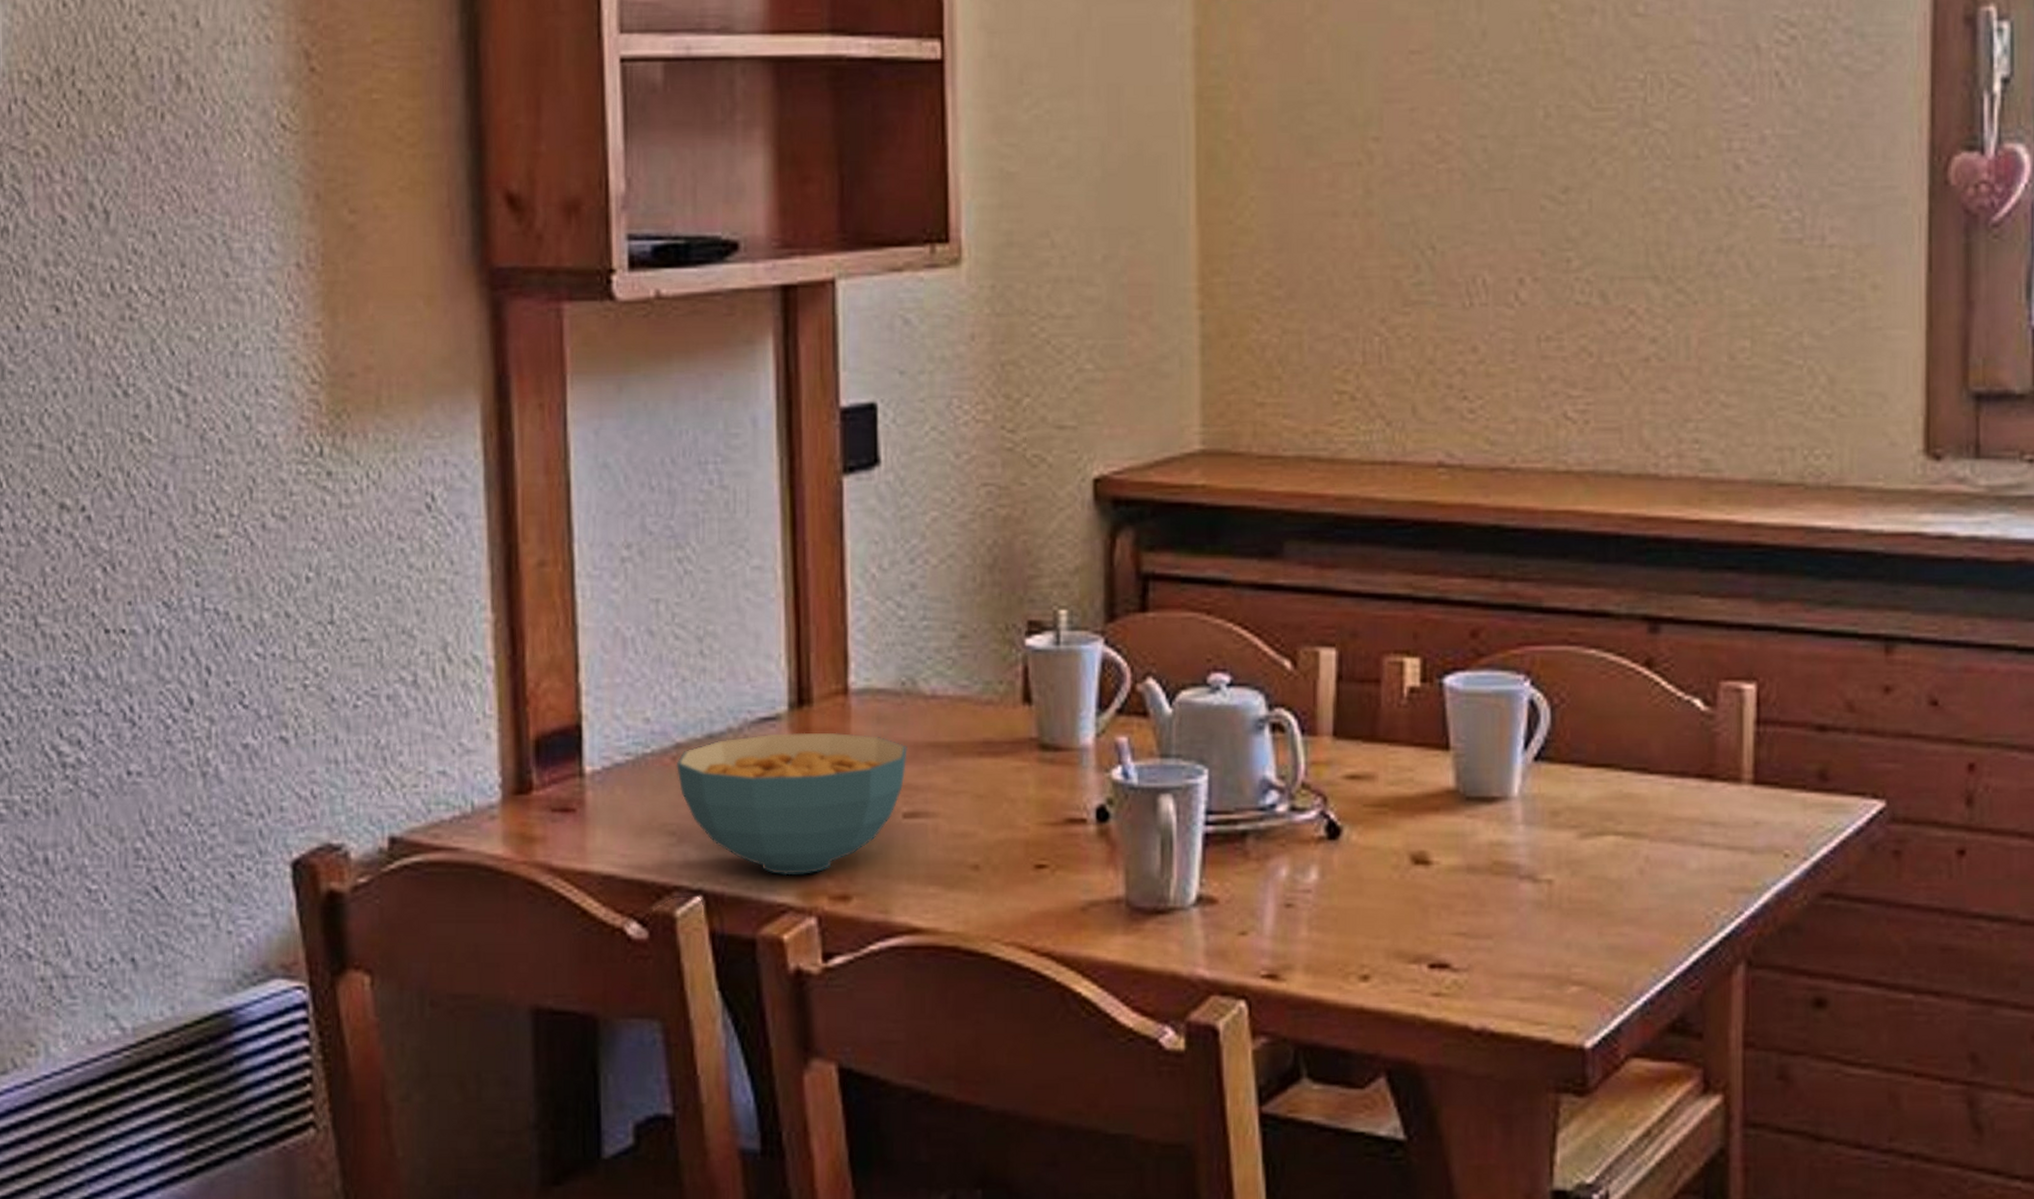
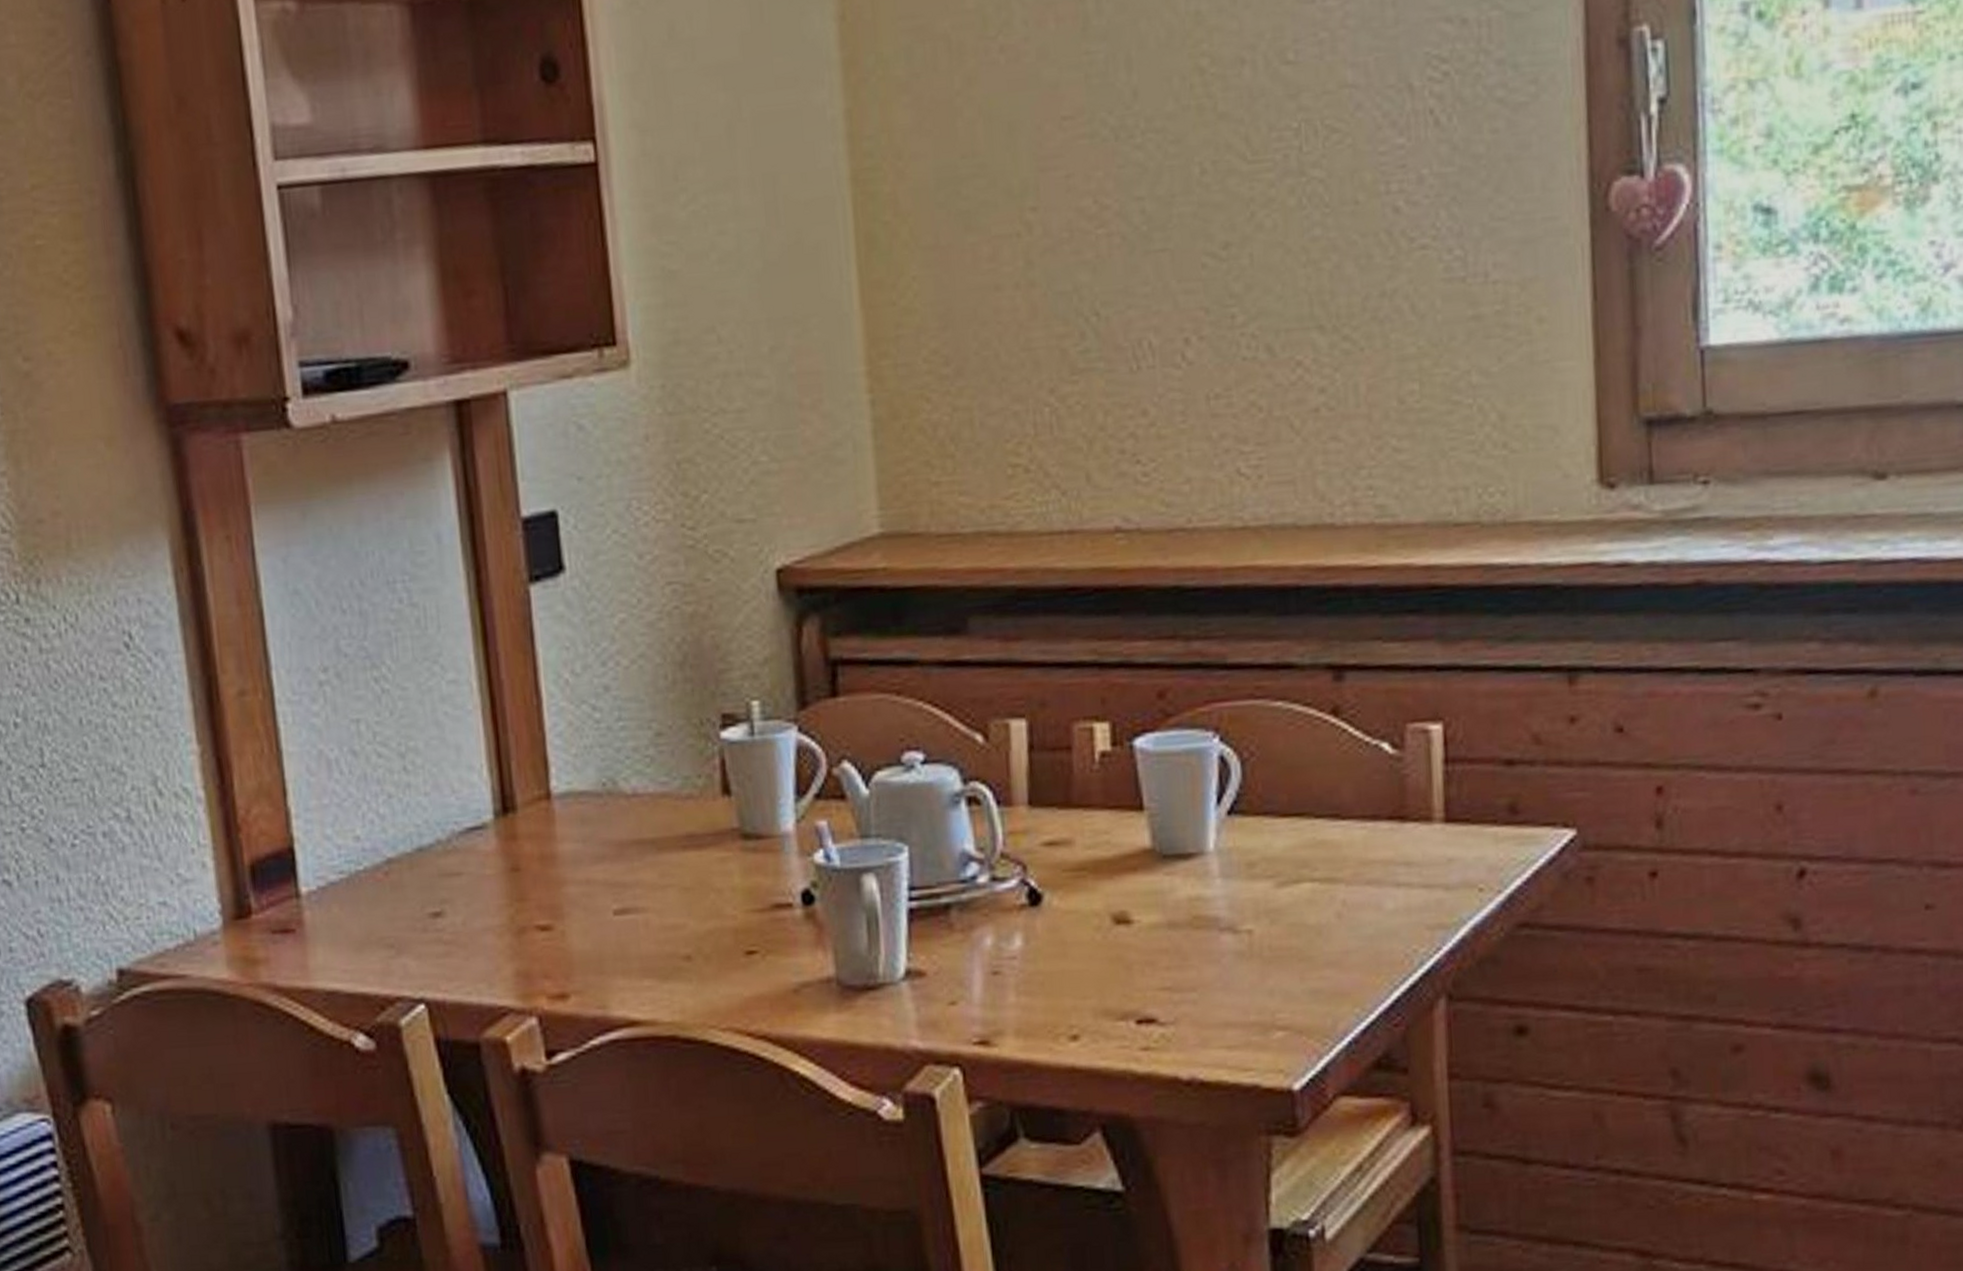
cereal bowl: present [675,732,907,876] -> none [388,836,613,979]

